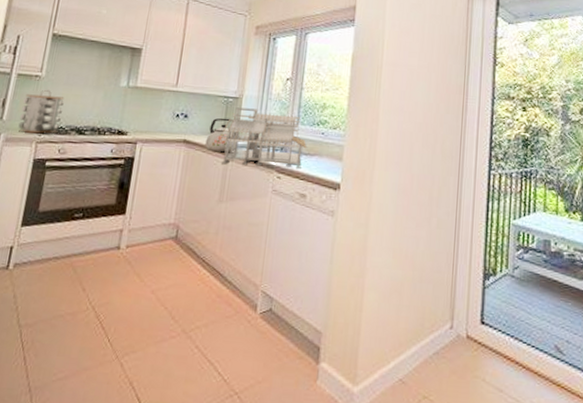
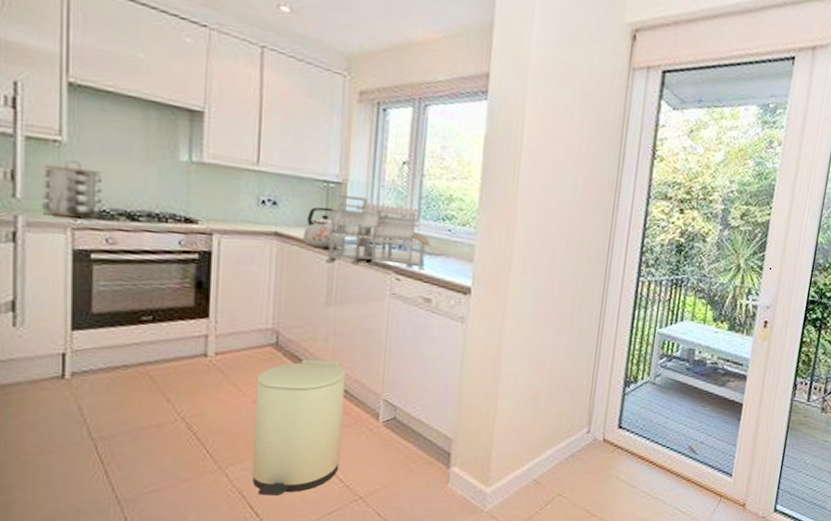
pedal bin: none [143,252,231,388] -> present [252,359,346,496]

